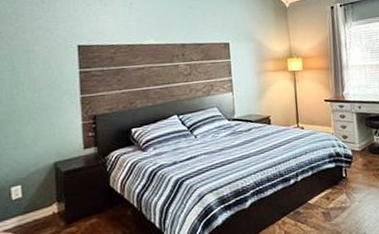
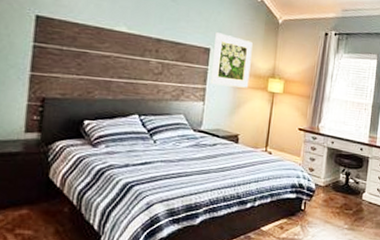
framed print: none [231,27,270,75] -> present [210,32,253,88]

